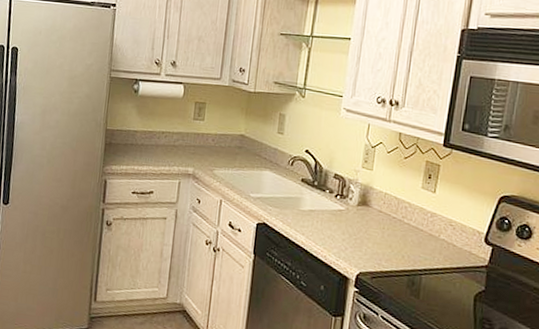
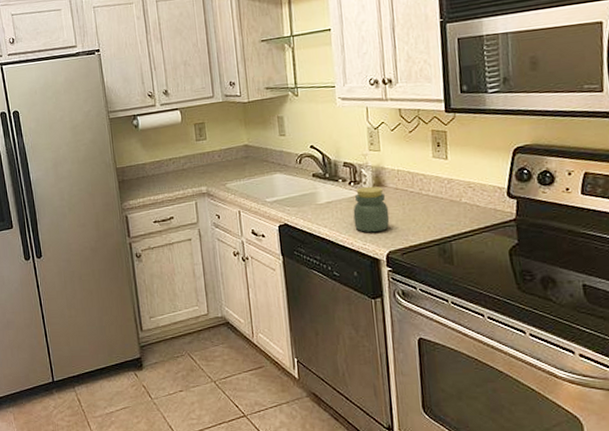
jar: none [331,202,369,251] -> present [353,186,390,233]

